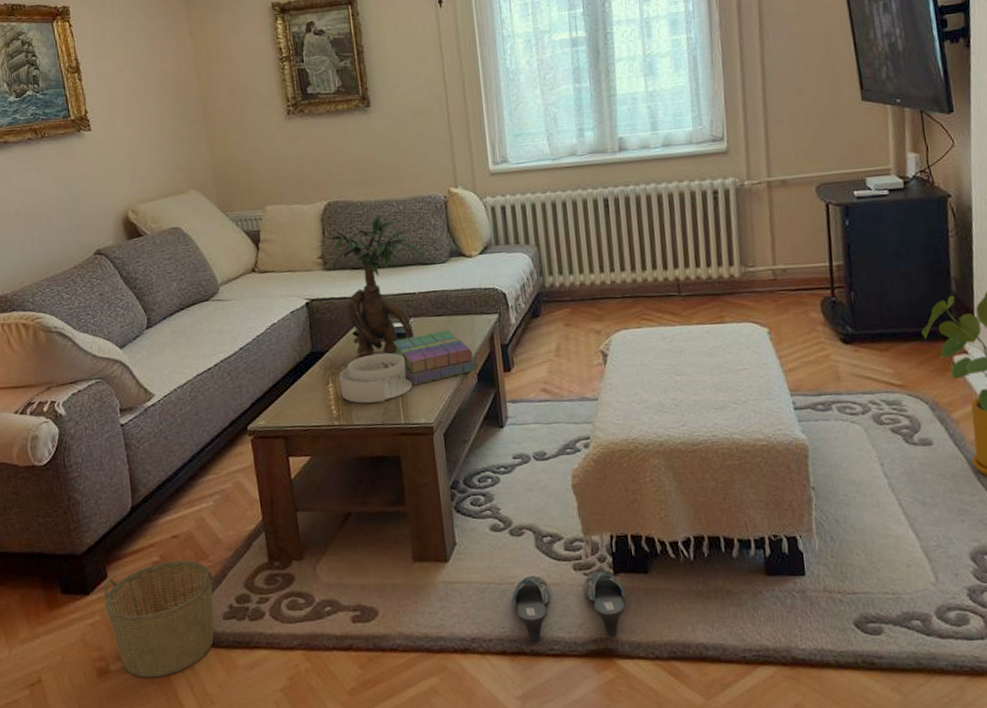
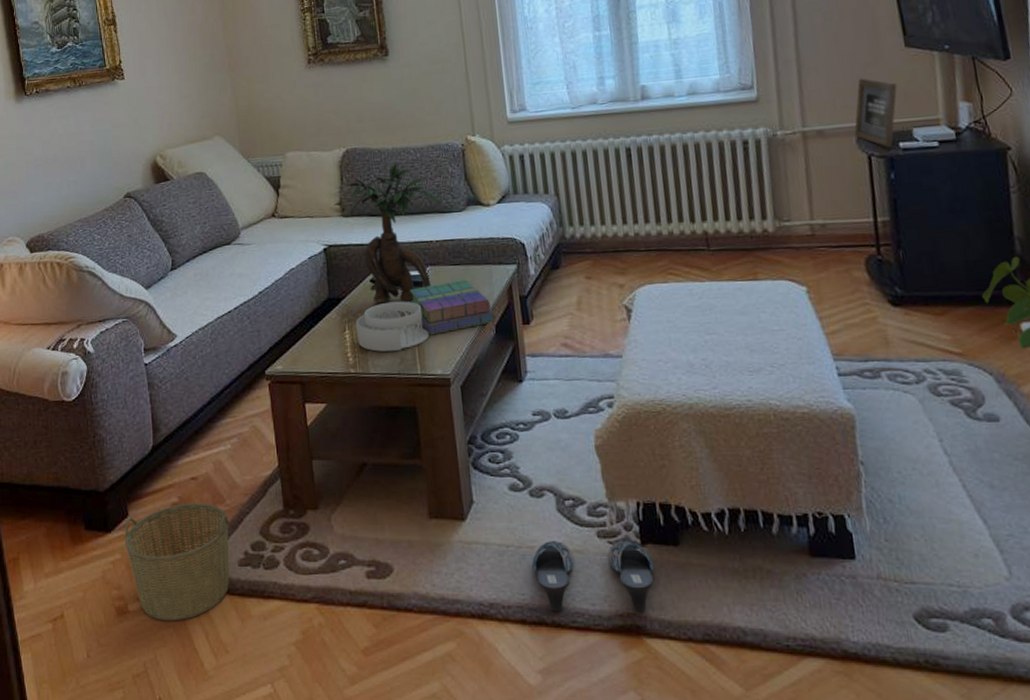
picture frame: none [814,130,854,197] -> present [854,77,898,148]

